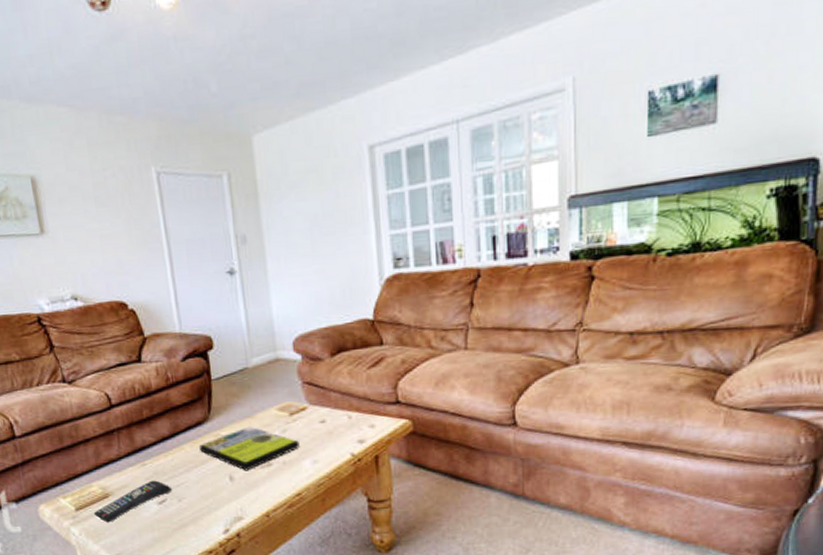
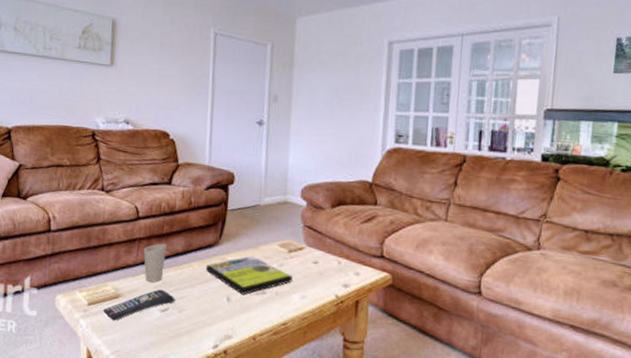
cup: none [124,429,153,474] -> present [143,243,167,283]

